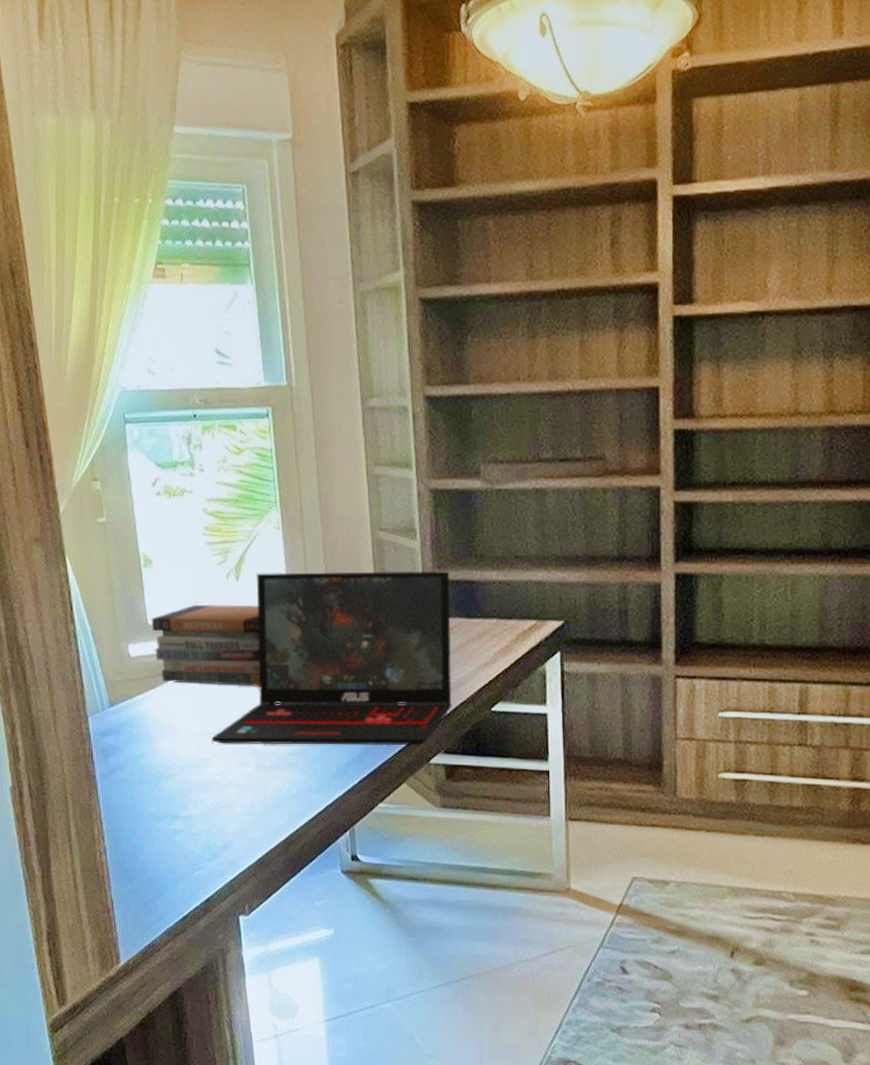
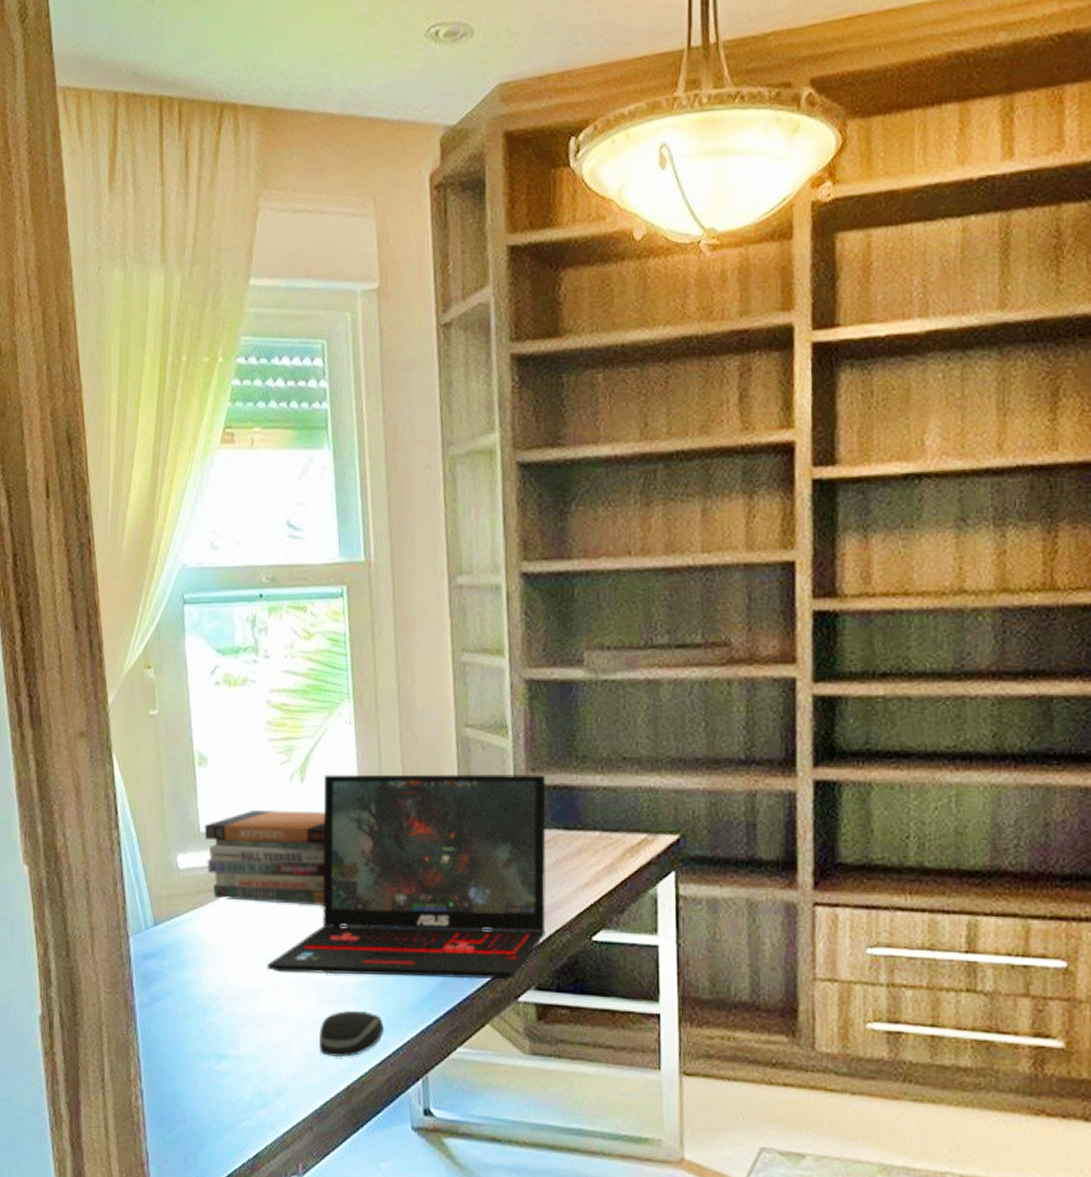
computer mouse: none [259,774,316,815] -> present [319,1010,384,1058]

